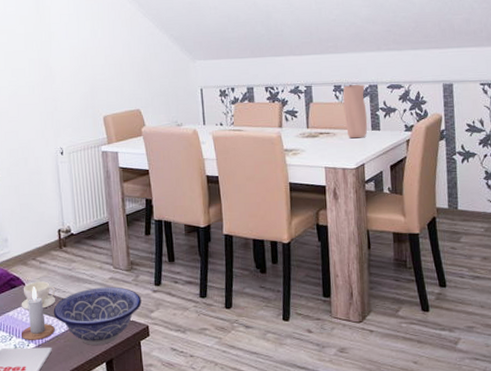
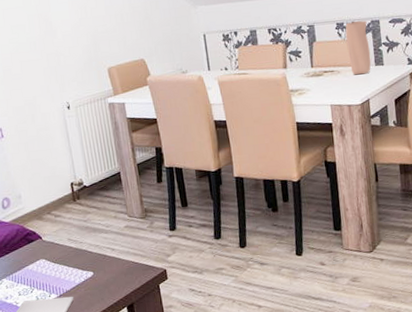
teacup: present [21,281,56,309] -> none [39,234,73,262]
candle: present [21,286,55,340] -> none [42,239,75,292]
decorative bowl: present [53,287,142,345] -> none [72,234,158,292]

